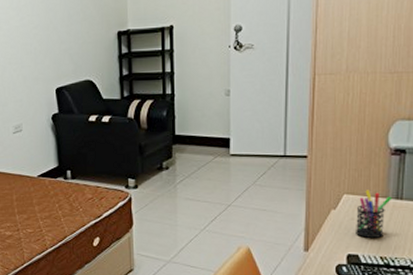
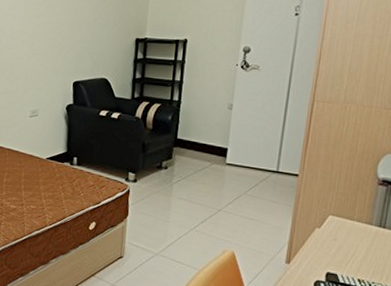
pen holder: present [356,190,393,238] -> none [337,214,376,261]

